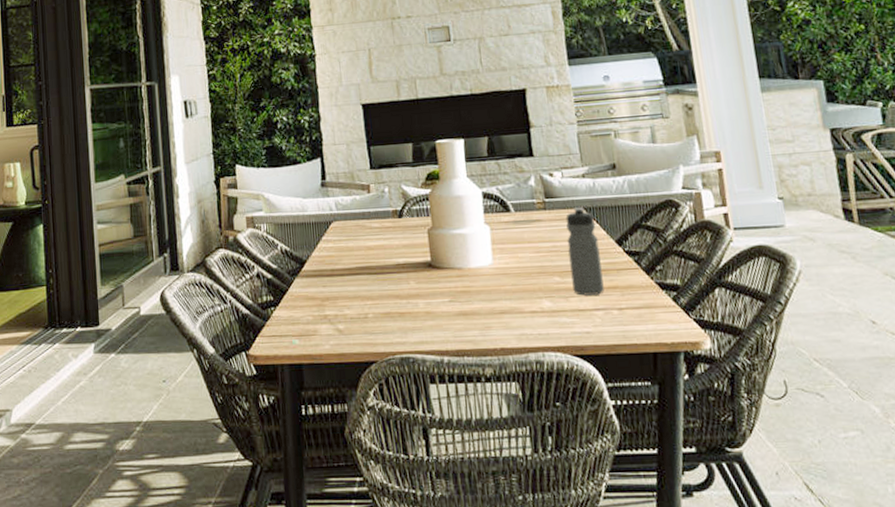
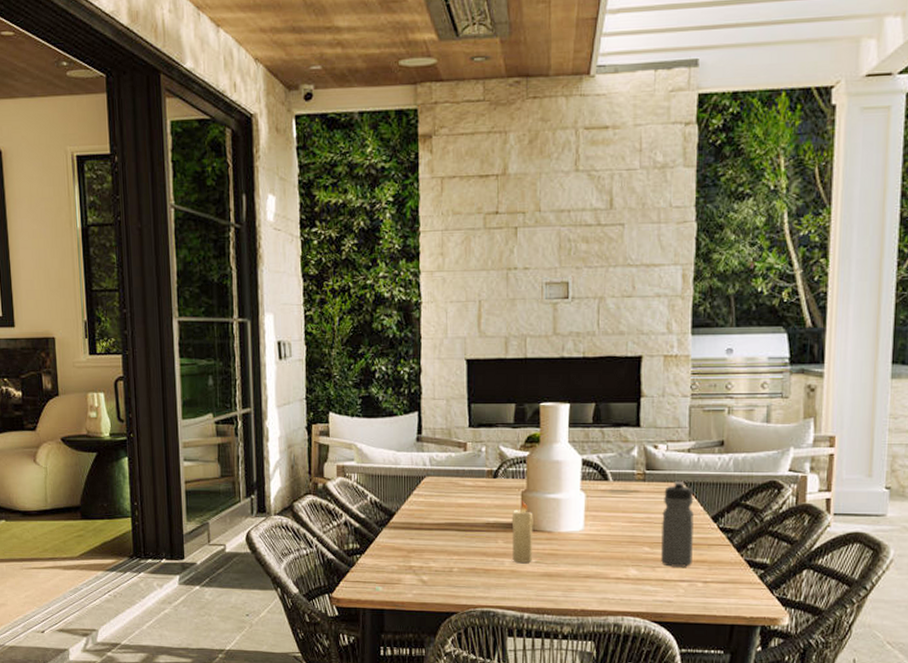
candle: none [420,238,446,303] -> present [511,501,533,563]

